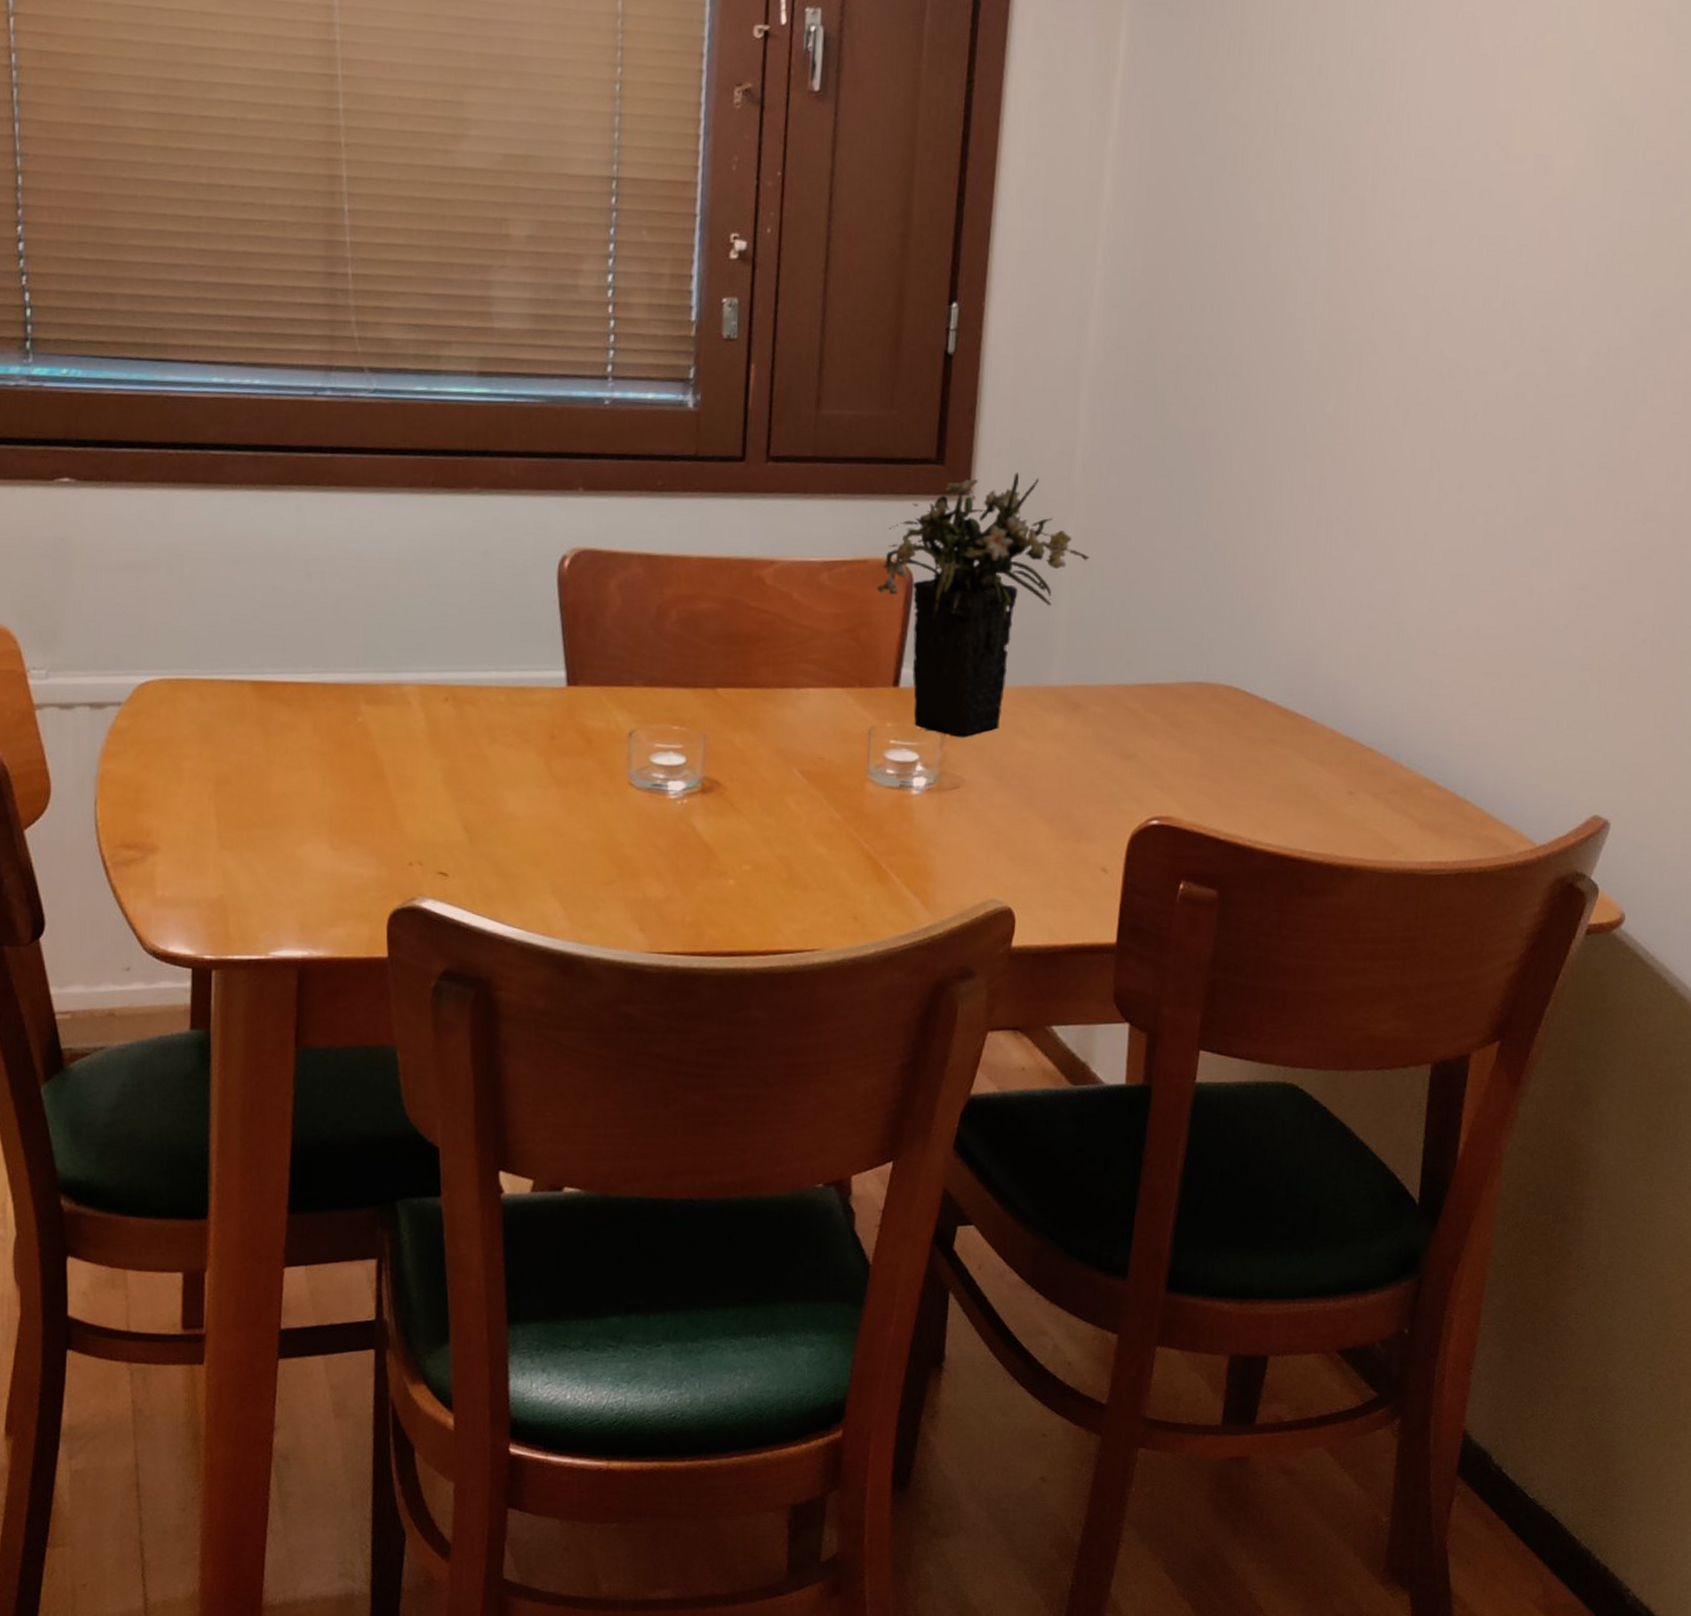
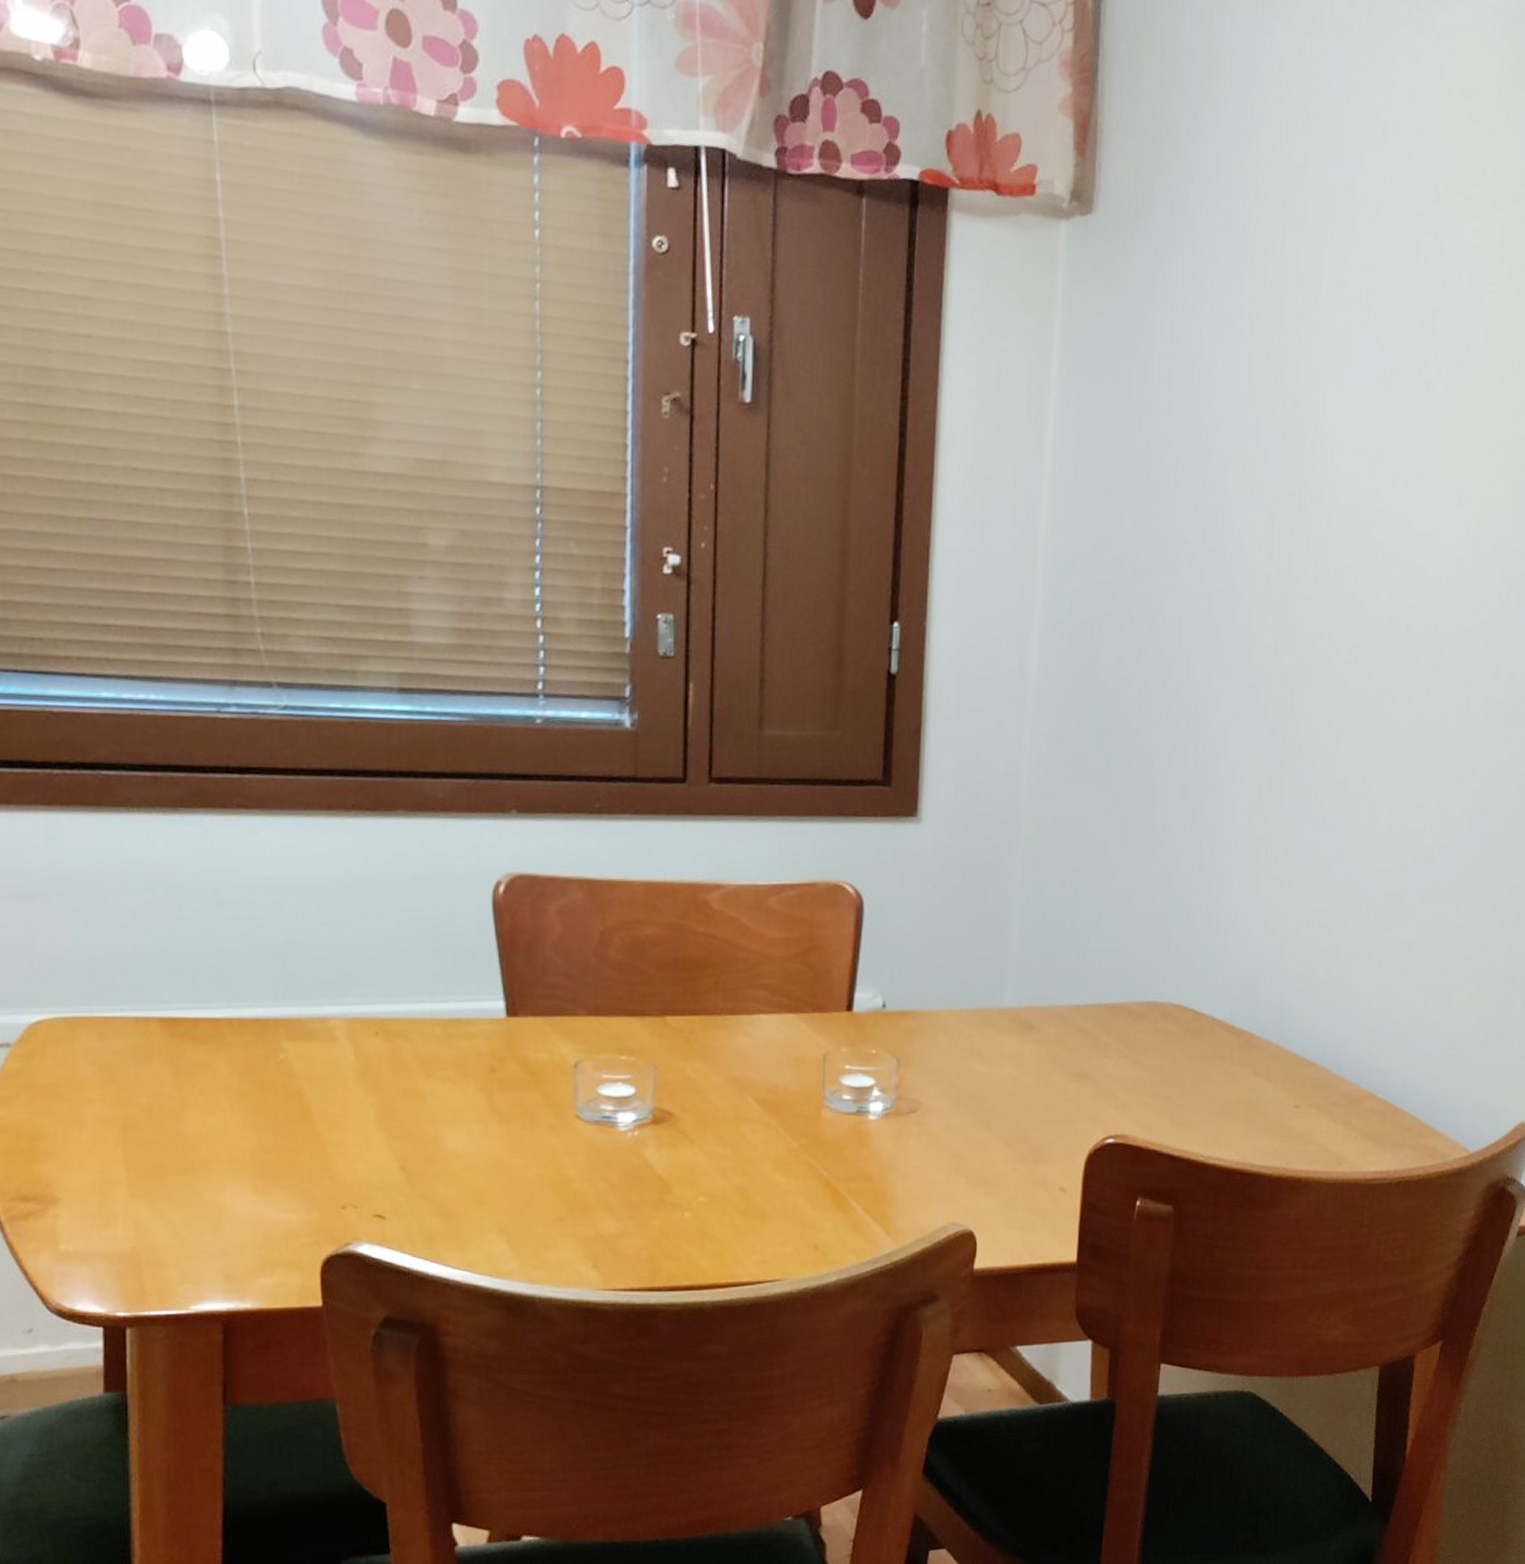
flower arrangement: present [877,473,1090,738] -> none [827,794,1039,1062]

